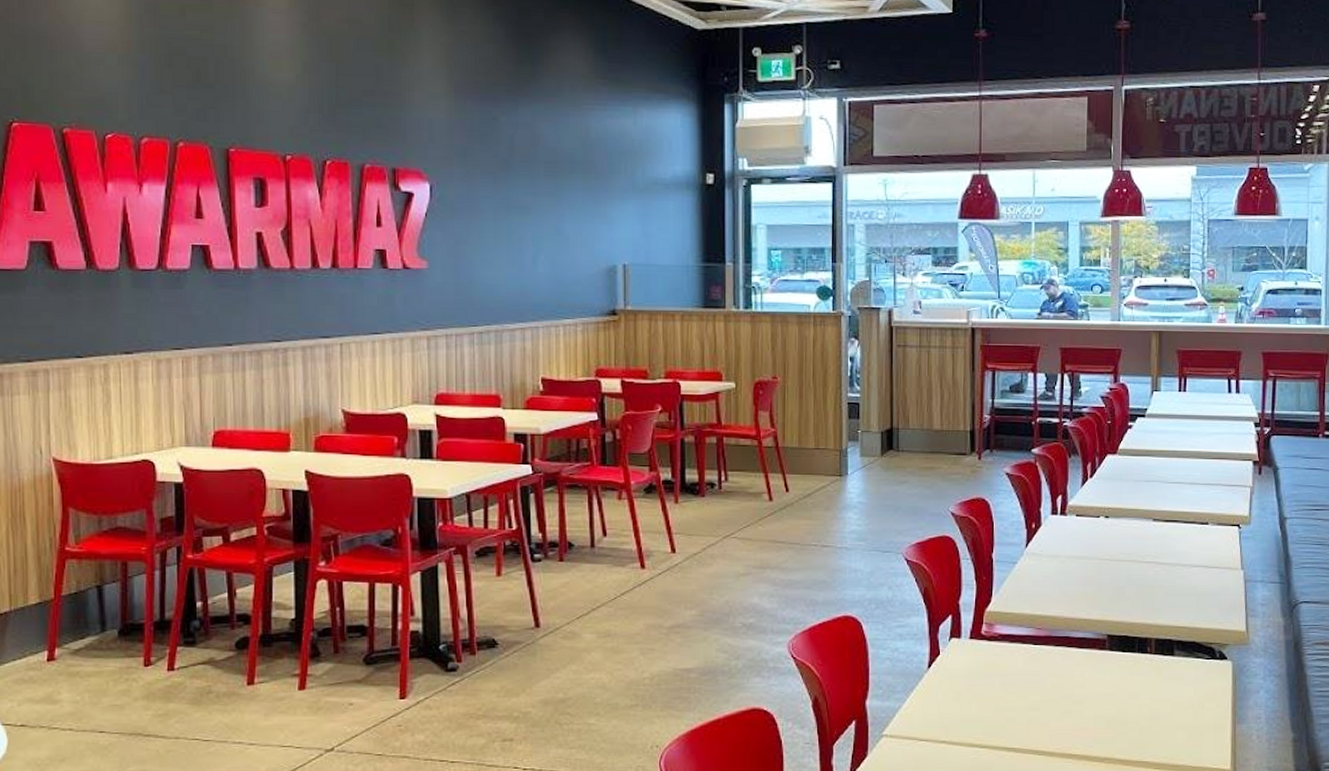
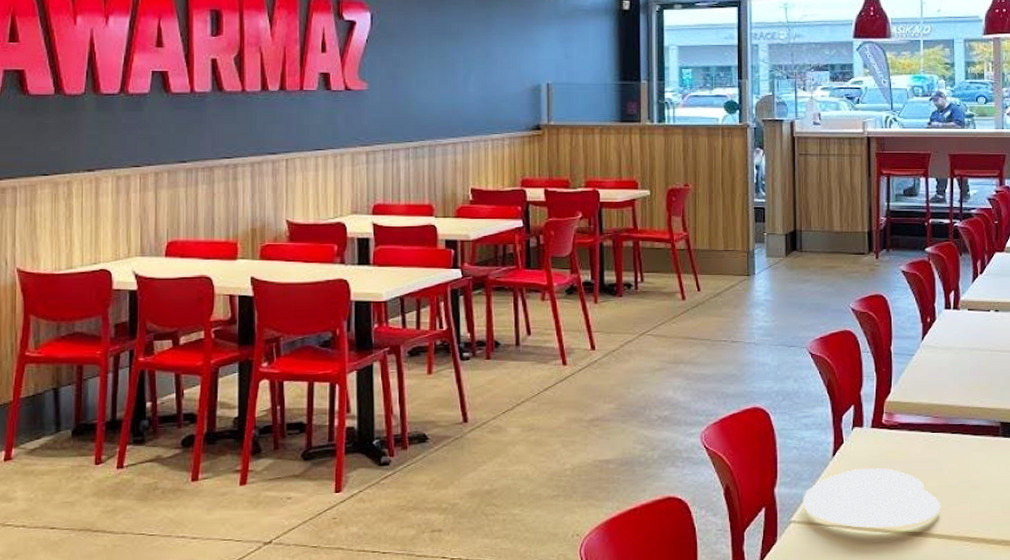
plate: none [896,681,1042,744] -> present [803,468,941,529]

